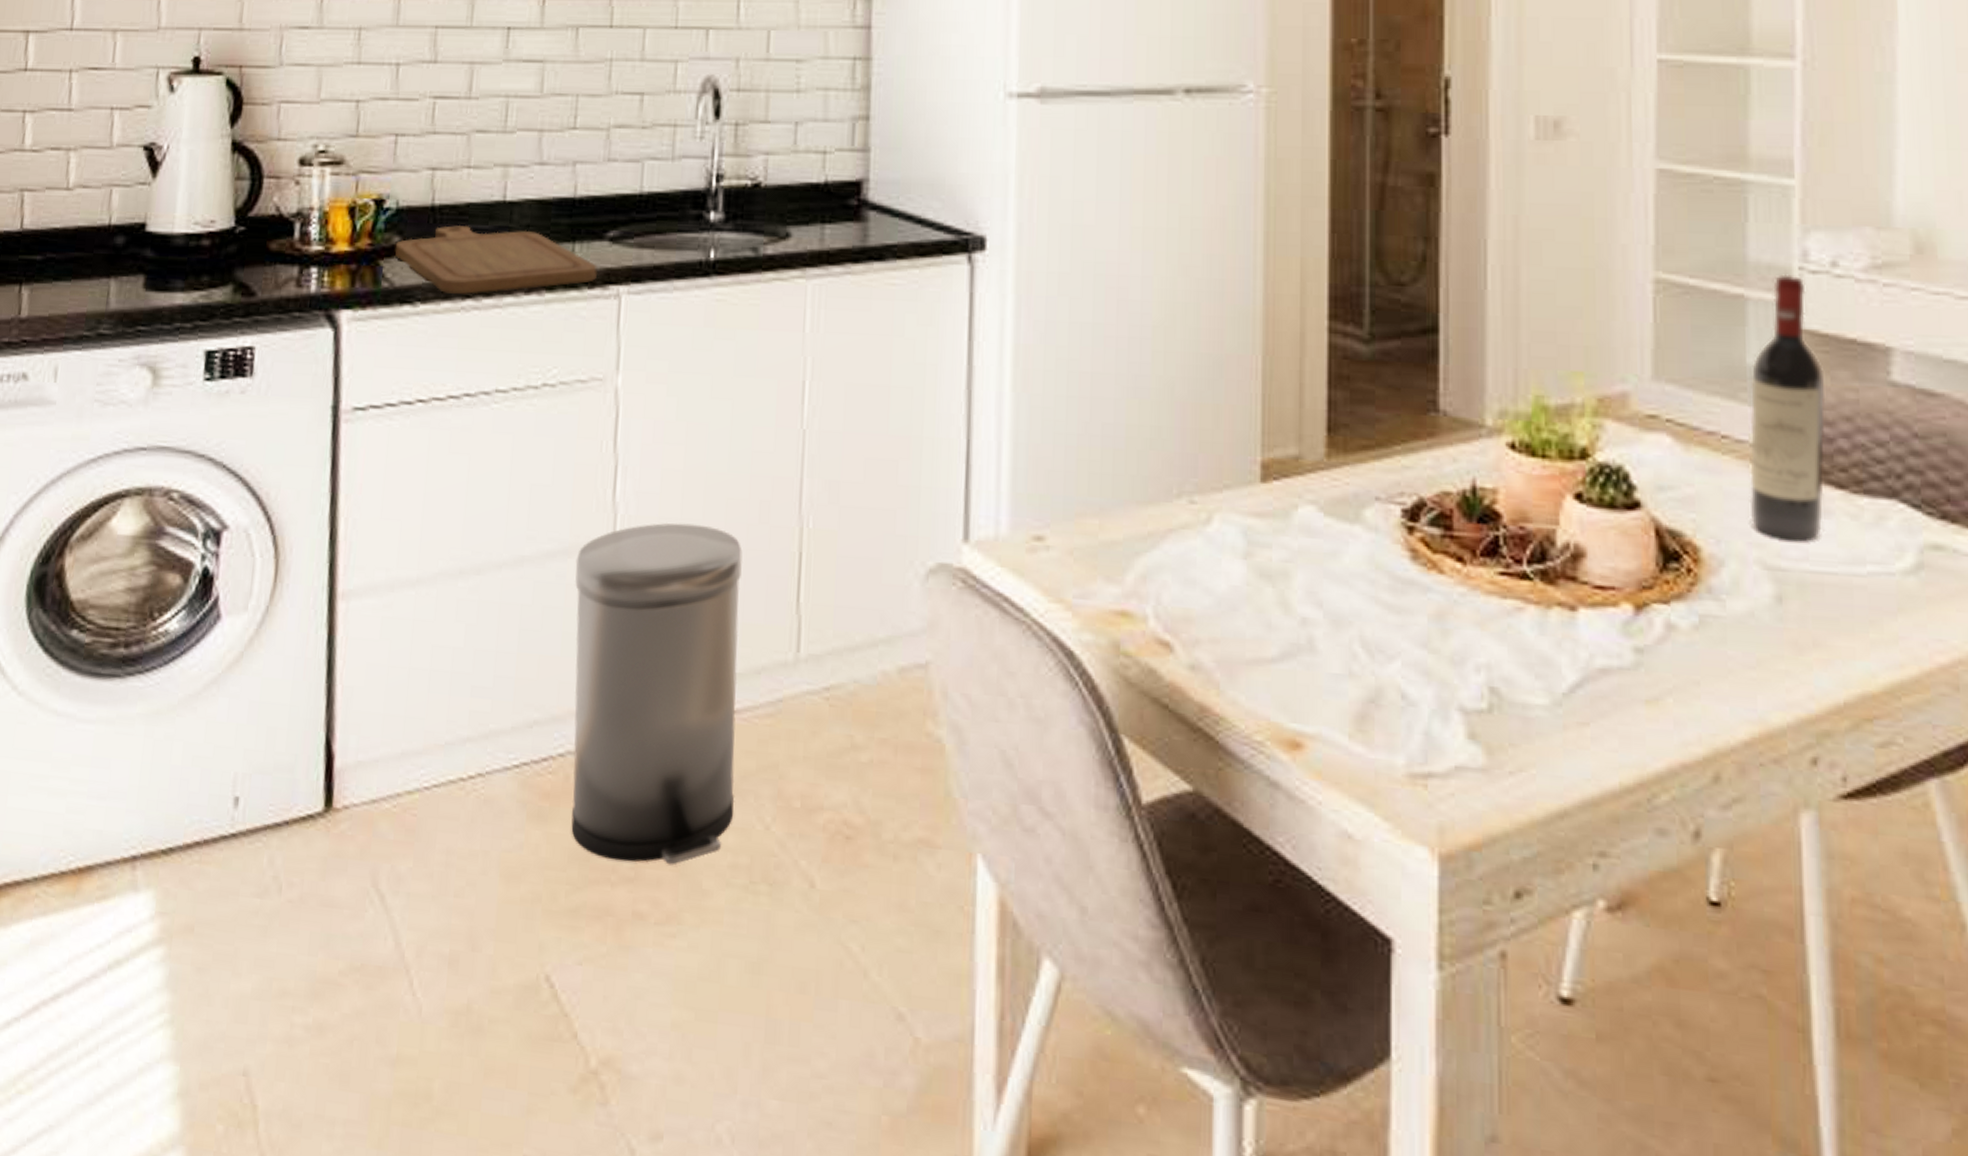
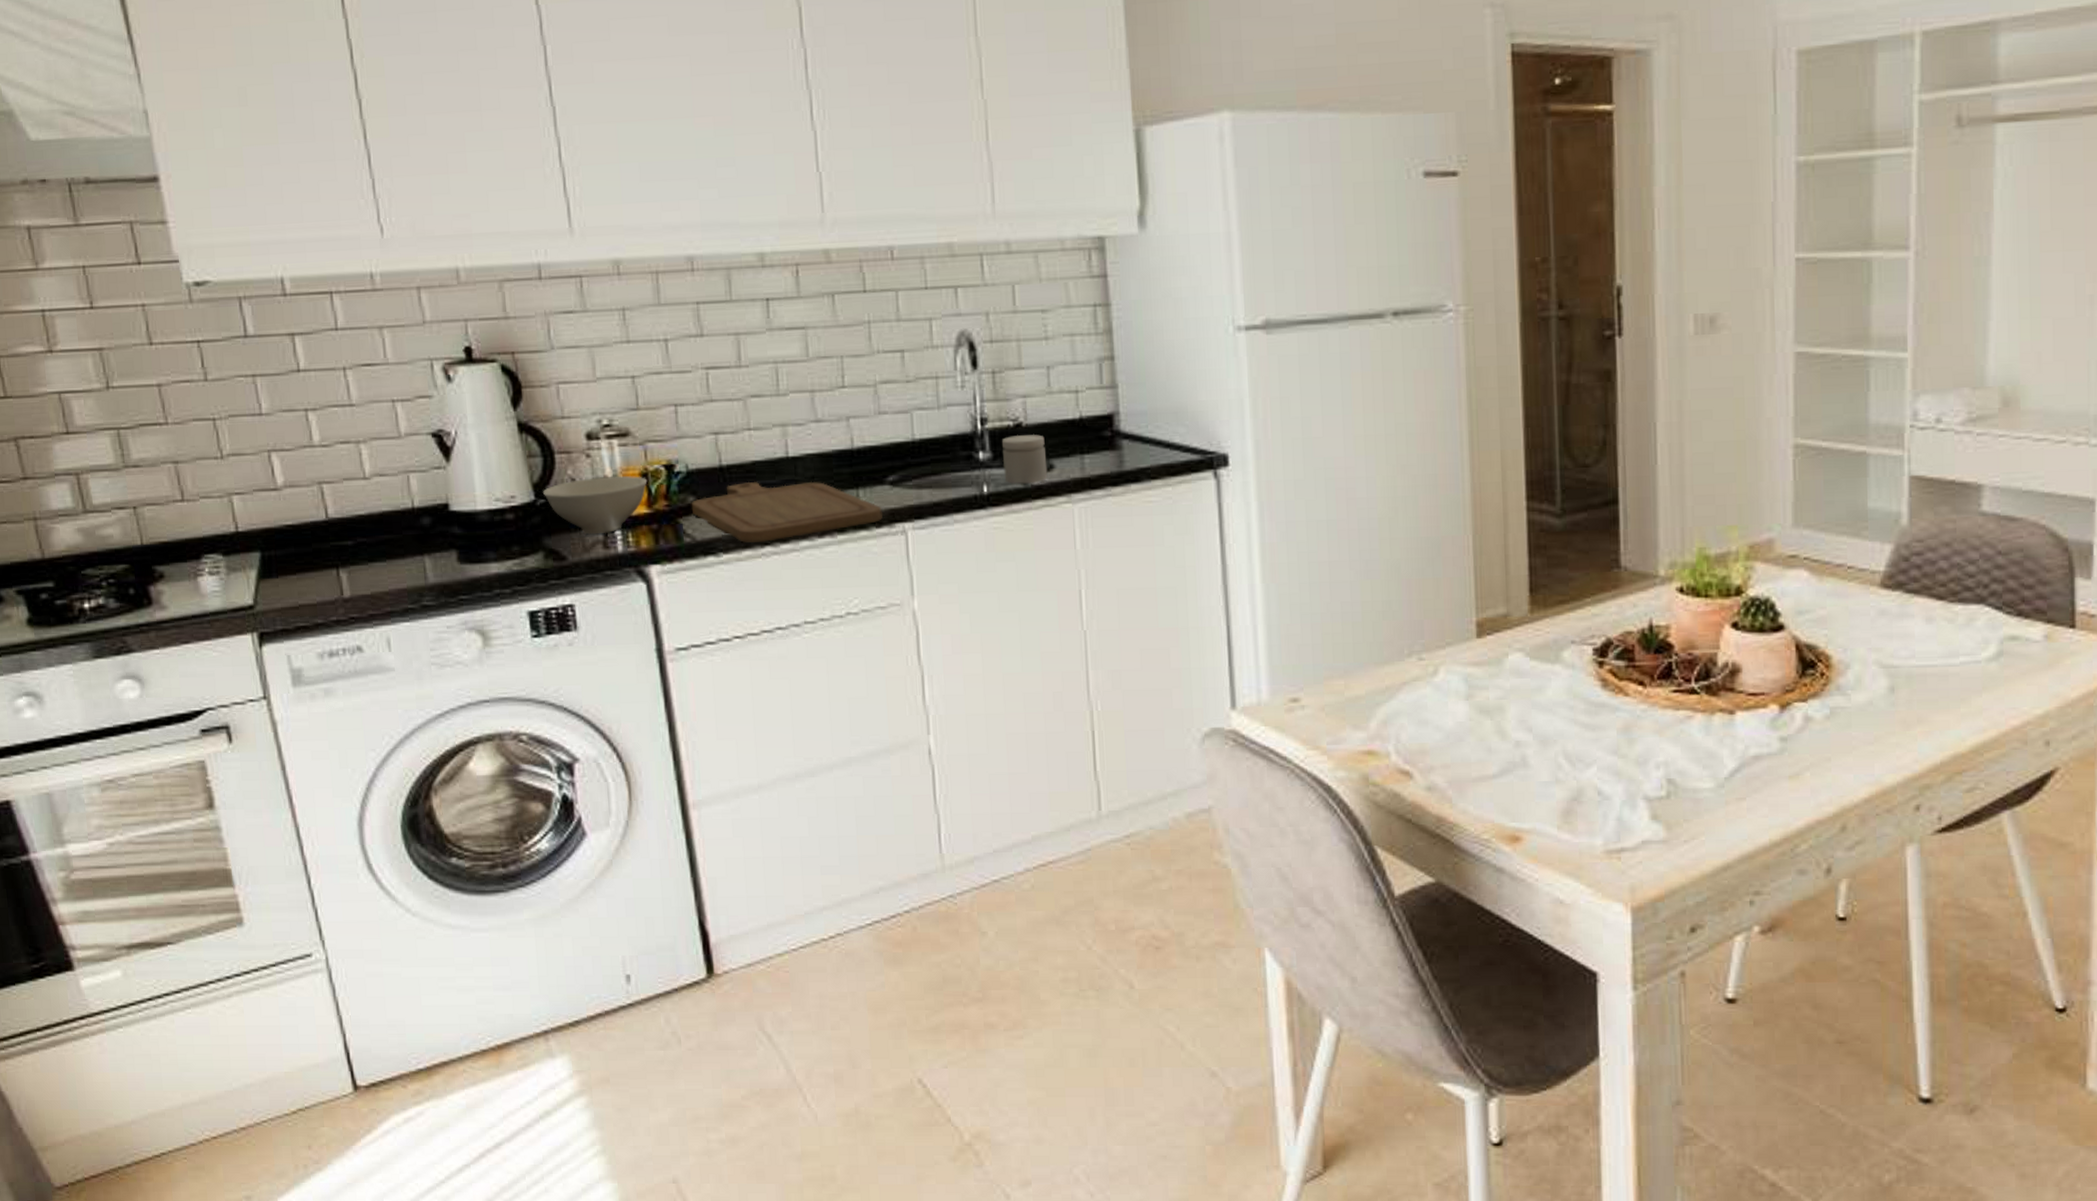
bowl: none [244,207,354,271] -> present [543,476,648,535]
pedal bin: present [571,523,743,866] -> none [897,717,1060,987]
jar: none [734,196,784,254] -> present [1002,434,1048,485]
wine bottle: present [1749,274,1826,541] -> none [1869,432,1930,643]

